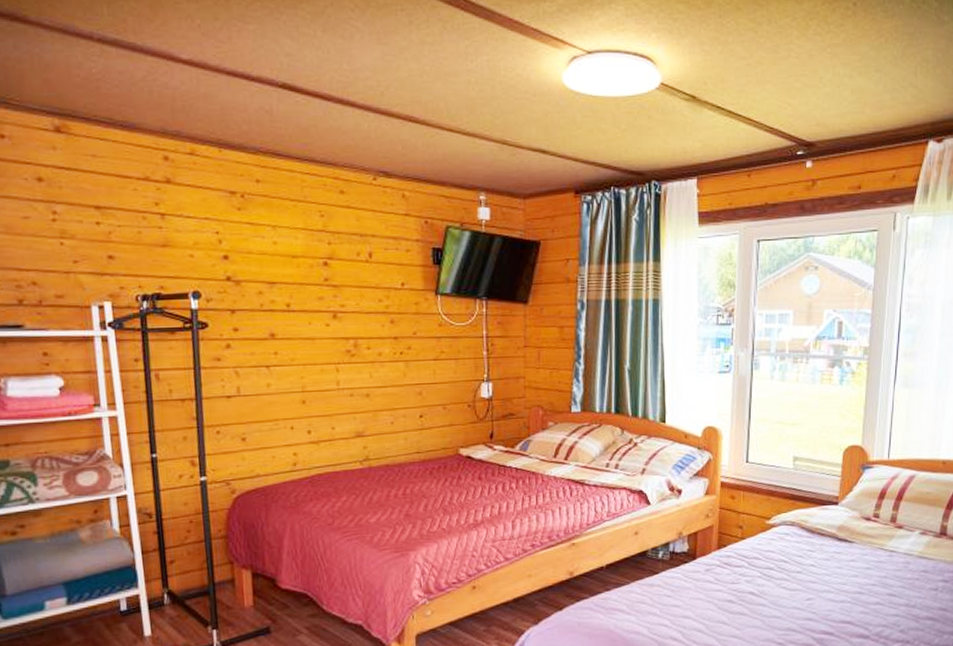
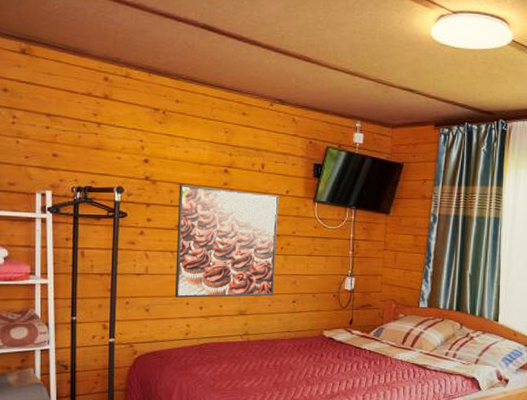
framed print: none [269,283,396,422] -> present [174,184,279,298]

